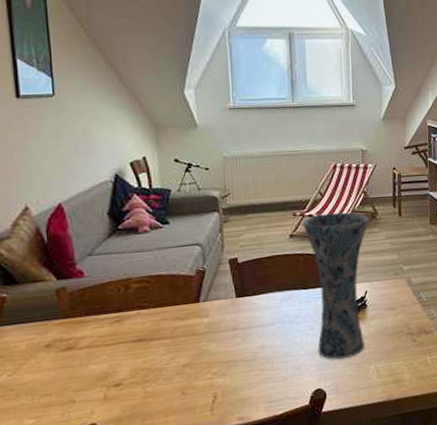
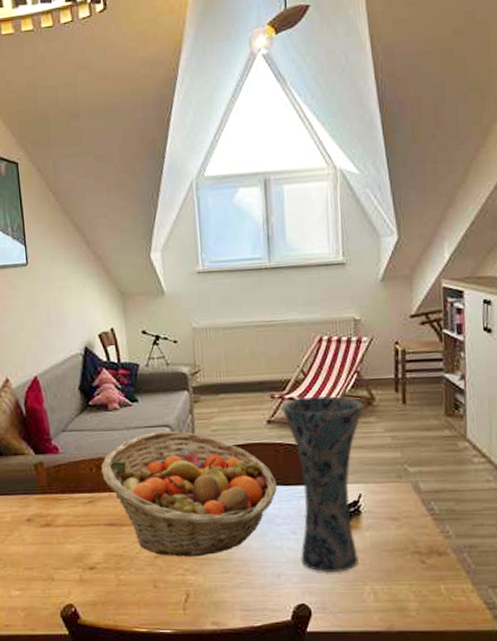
fruit basket: none [130,248,298,364] -> present [101,431,277,557]

